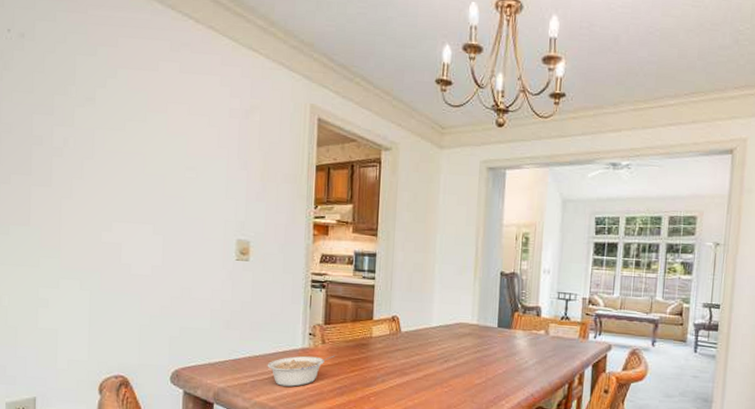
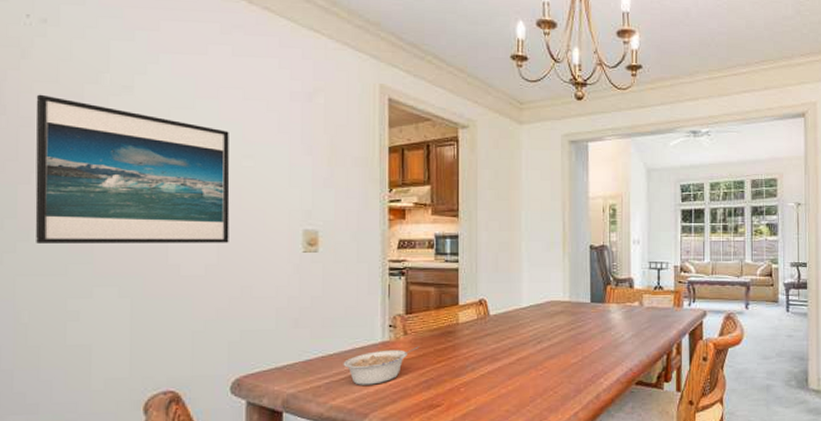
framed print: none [14,103,175,248] -> present [35,94,230,243]

